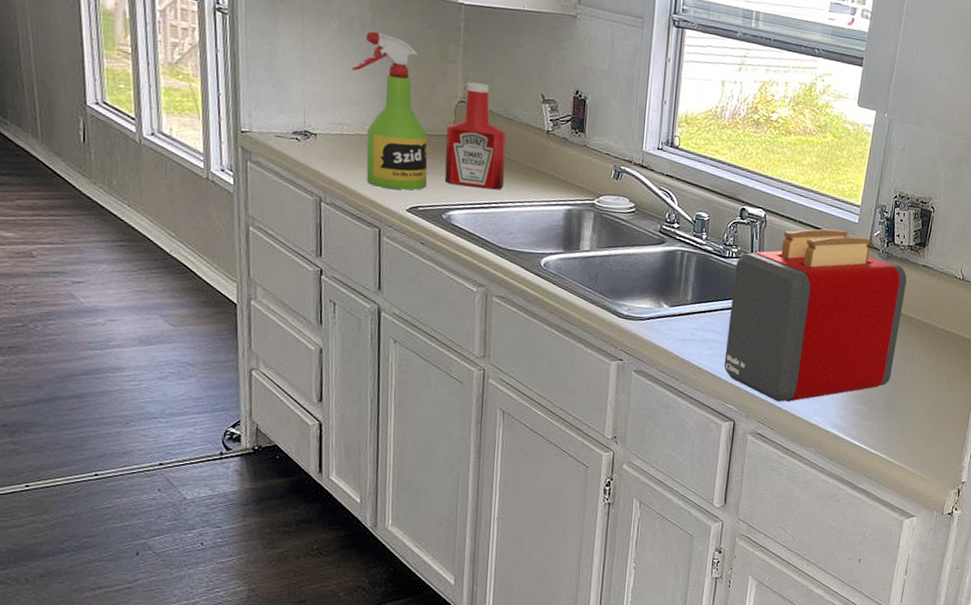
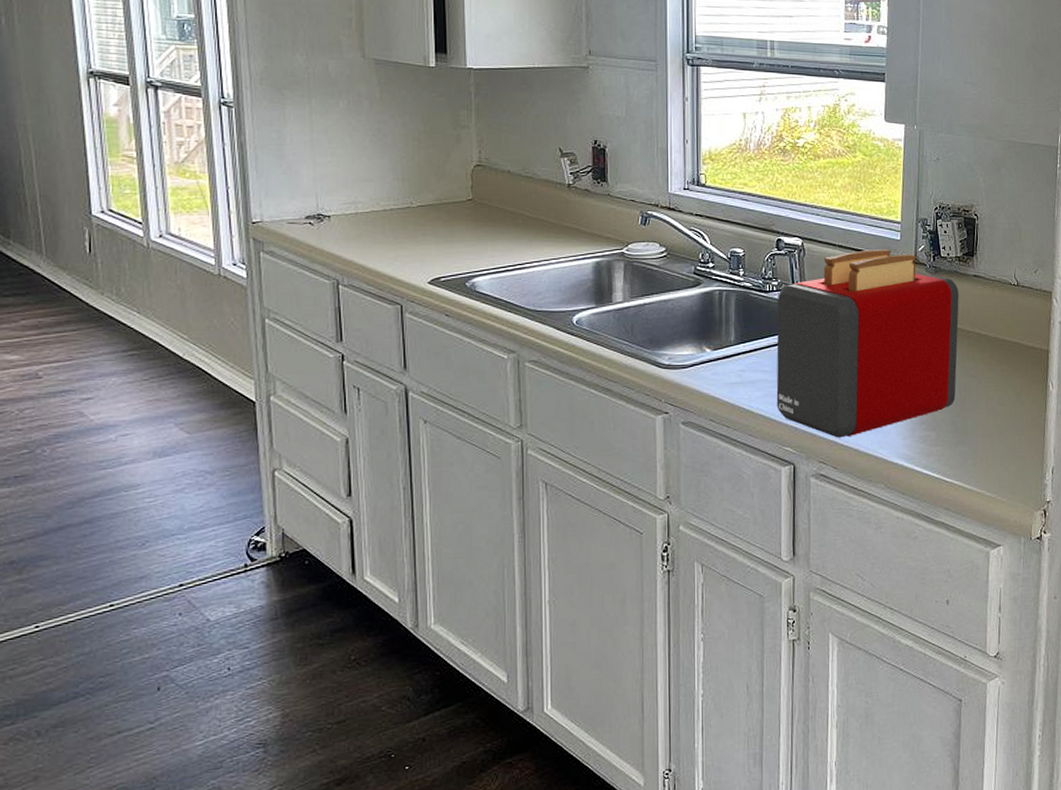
spray bottle: present [352,31,428,190] -> none [363,106,447,262]
ketchup bottle: present [444,82,507,190] -> none [464,145,527,251]

